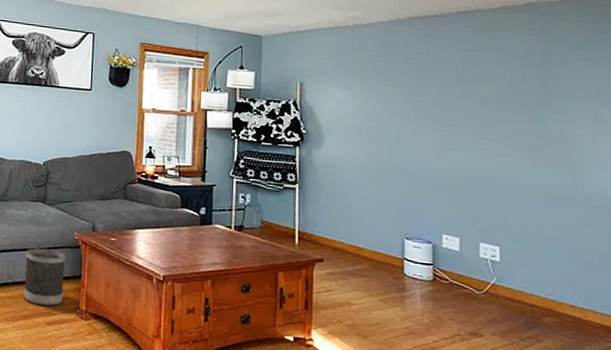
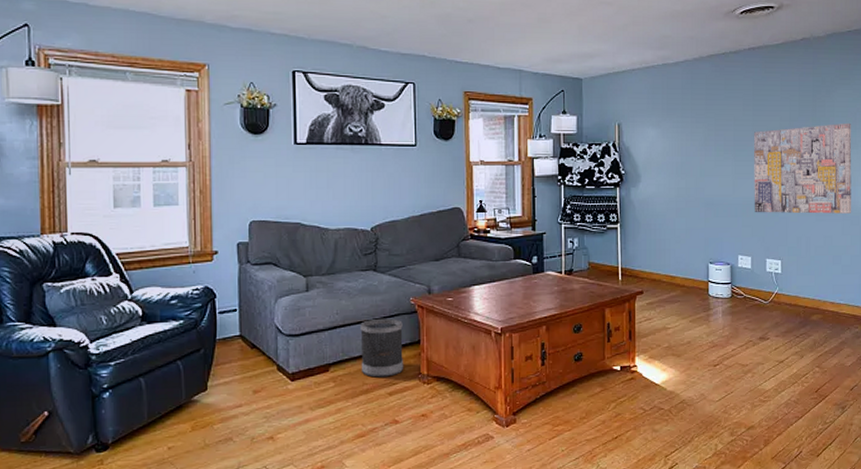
wall art: none [463,98,598,203] -> present [753,122,852,214]

